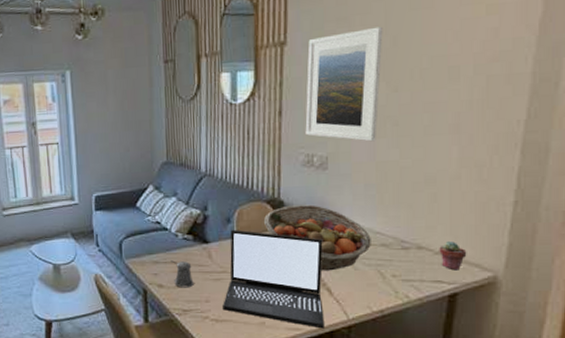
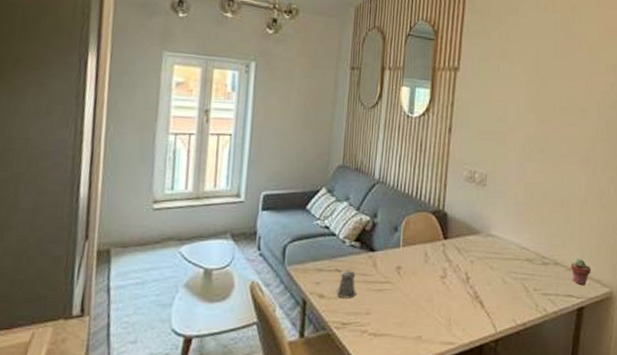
laptop: present [223,229,324,329] -> none [382,238,479,343]
fruit basket: present [263,204,371,271] -> none [428,217,518,284]
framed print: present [305,26,383,142] -> none [470,67,535,165]

